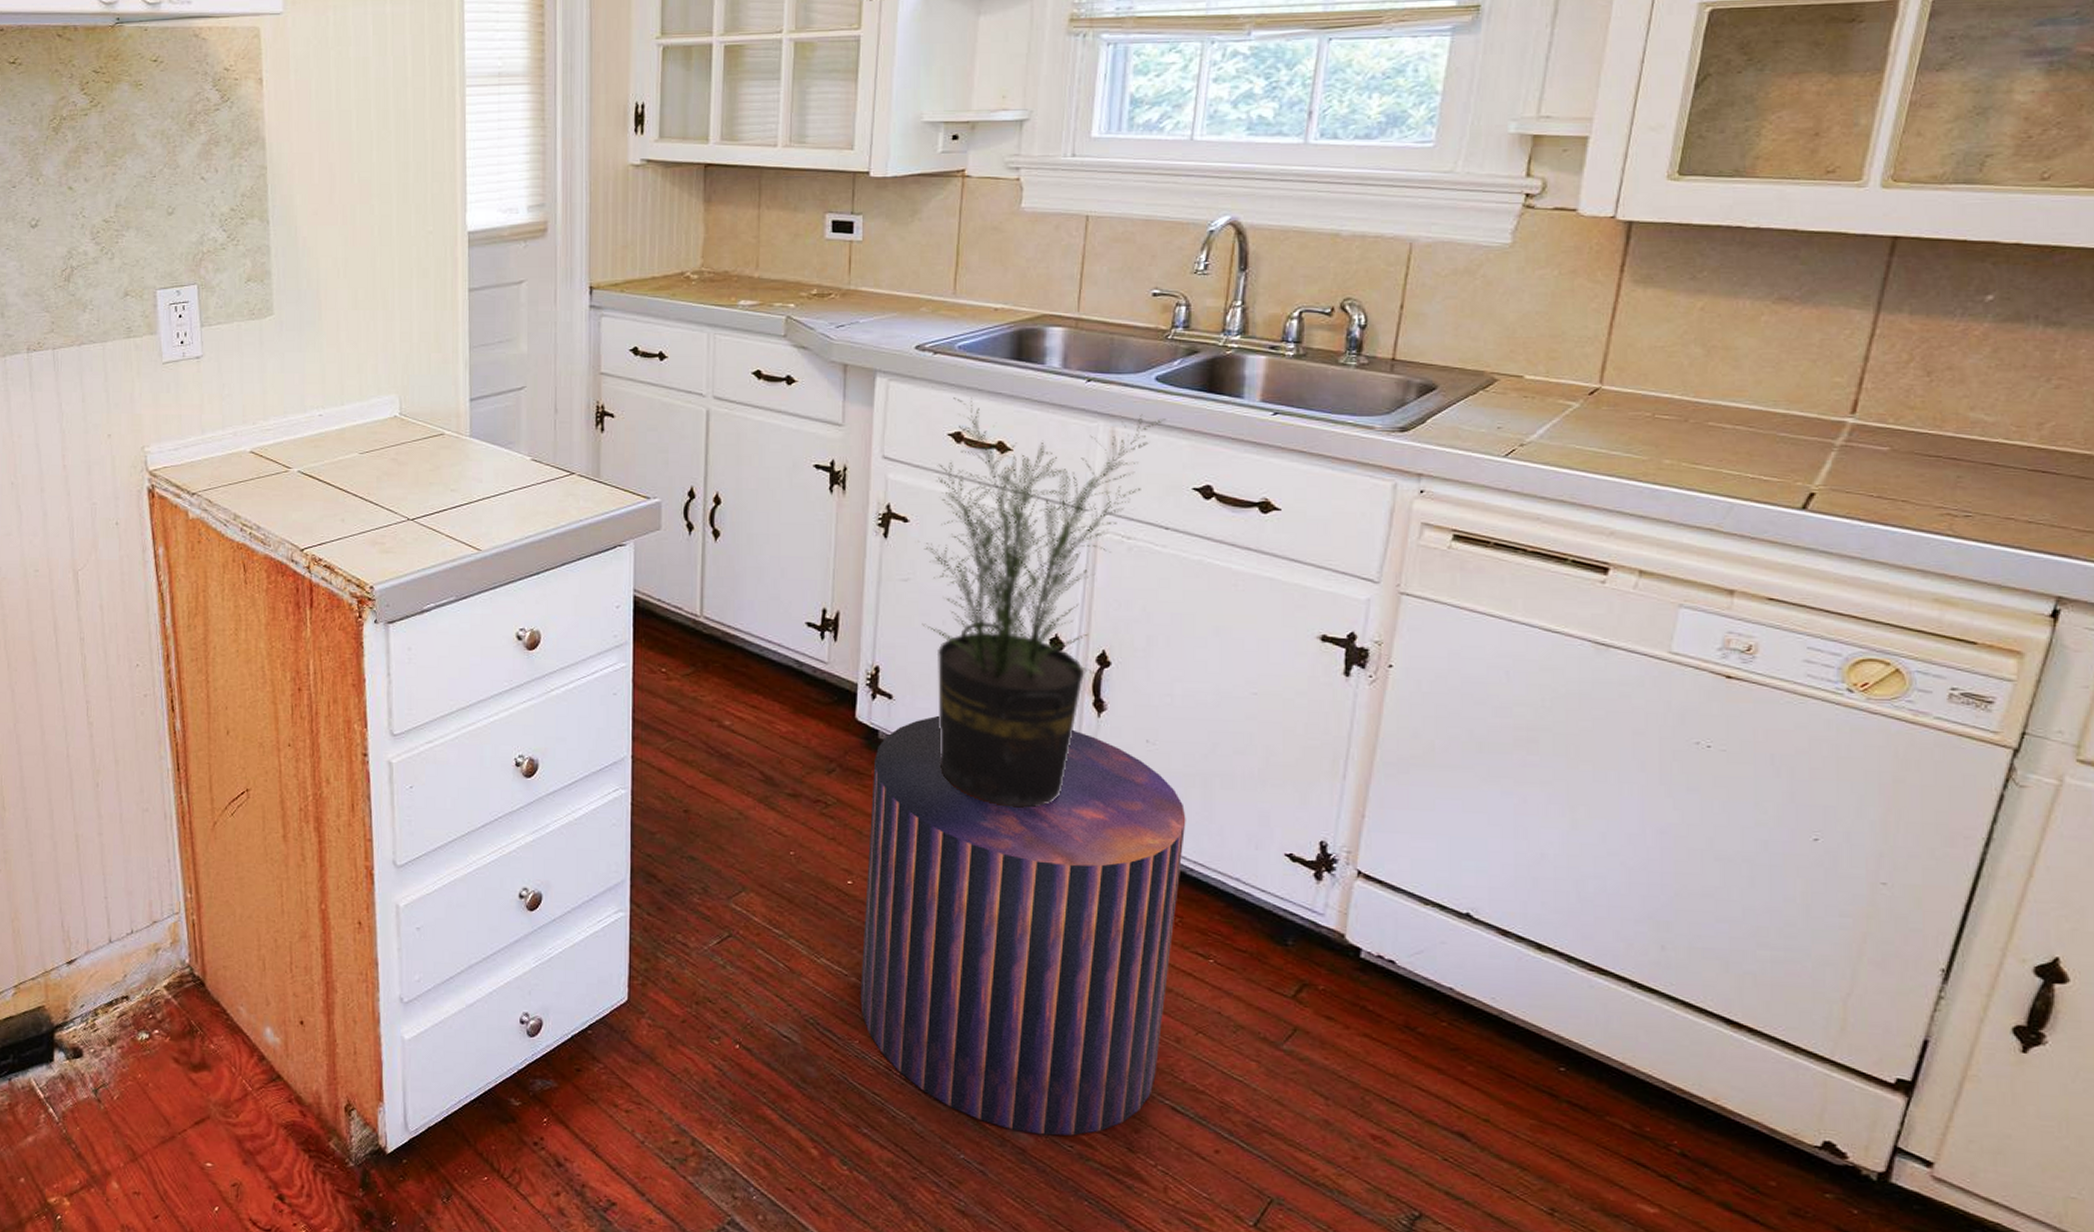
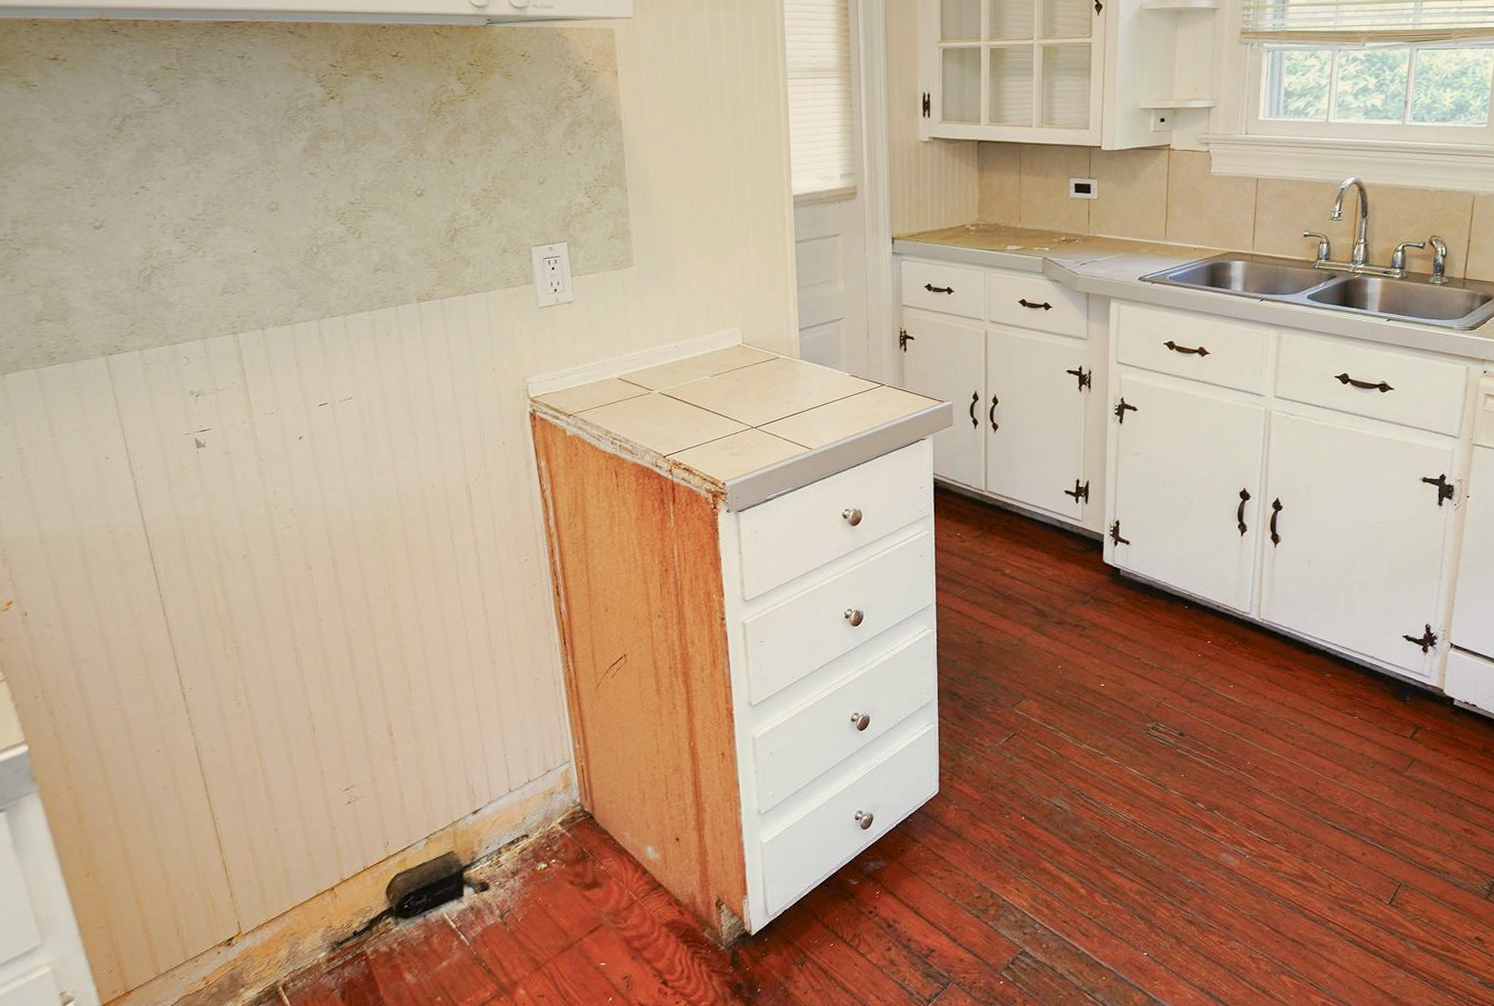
stool: present [860,715,1186,1136] -> none [1112,554,1337,857]
potted plant: present [918,398,1167,808] -> none [1144,316,1316,619]

